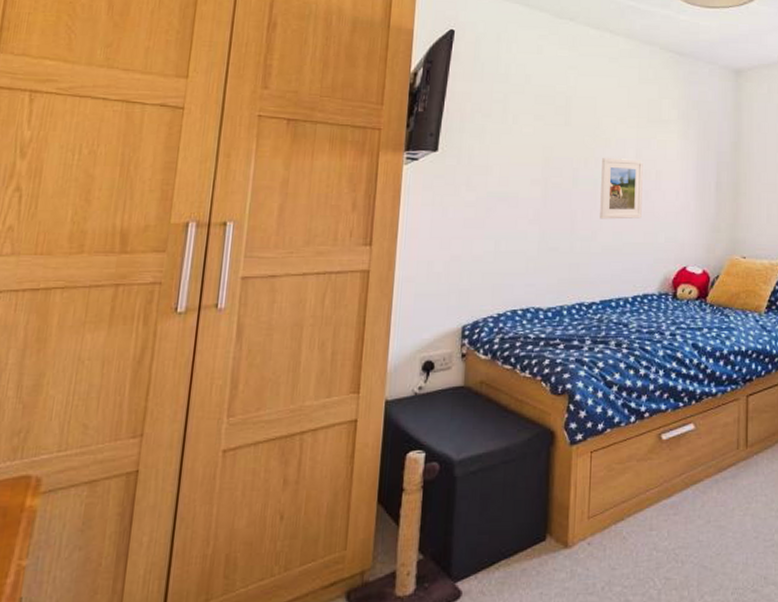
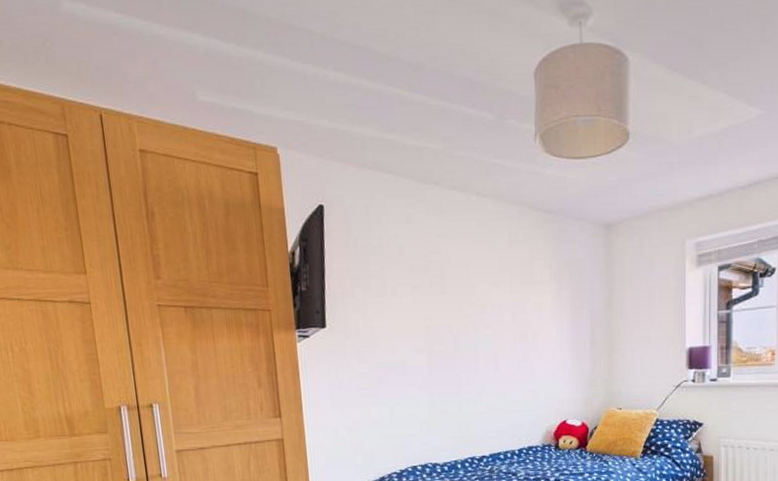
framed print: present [600,157,643,219] -> none [480,322,522,382]

